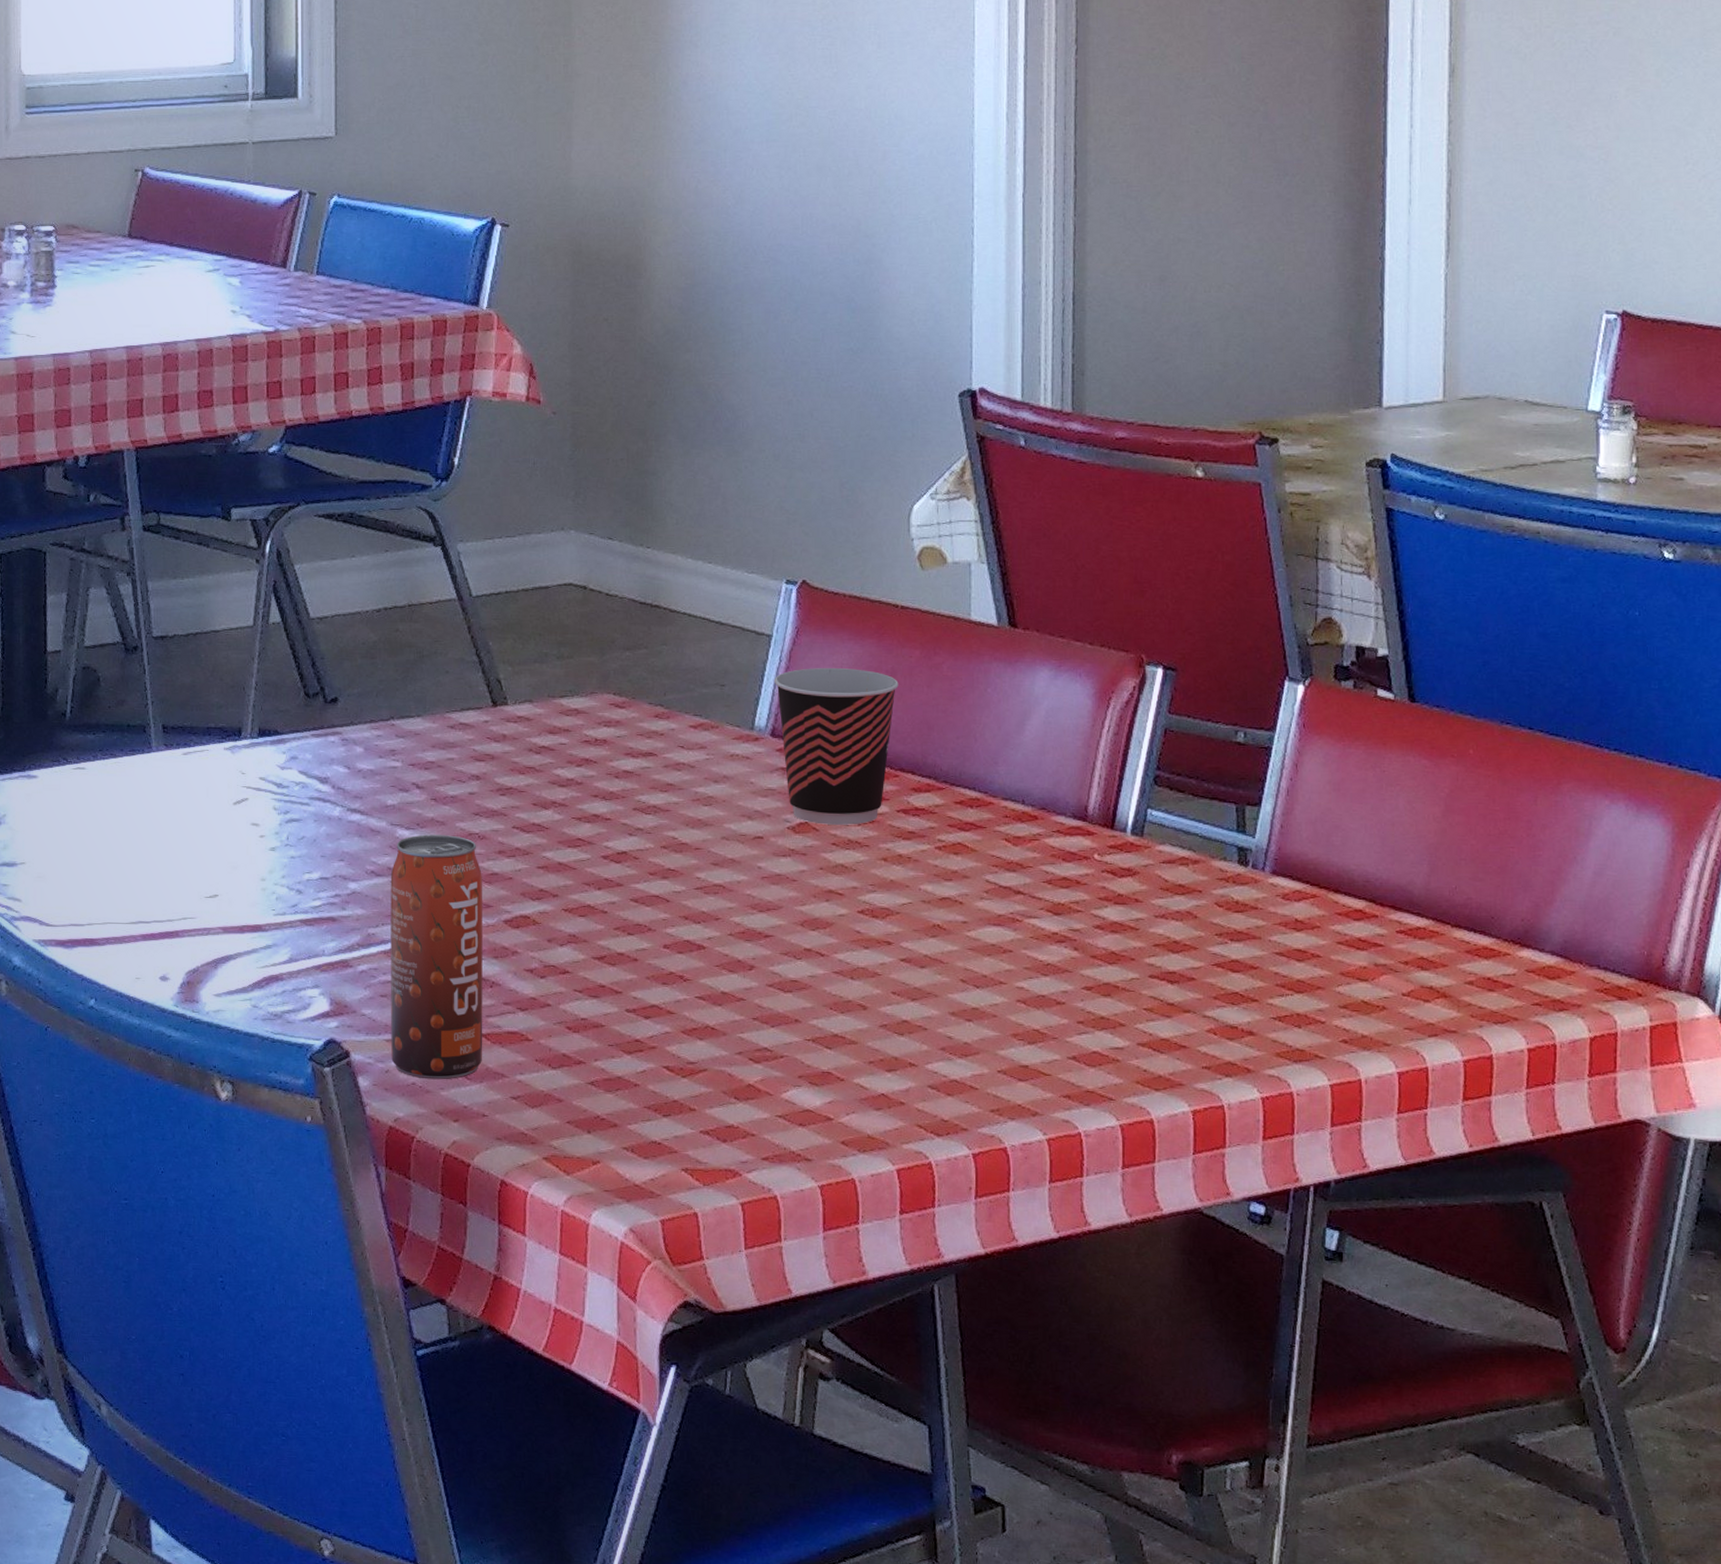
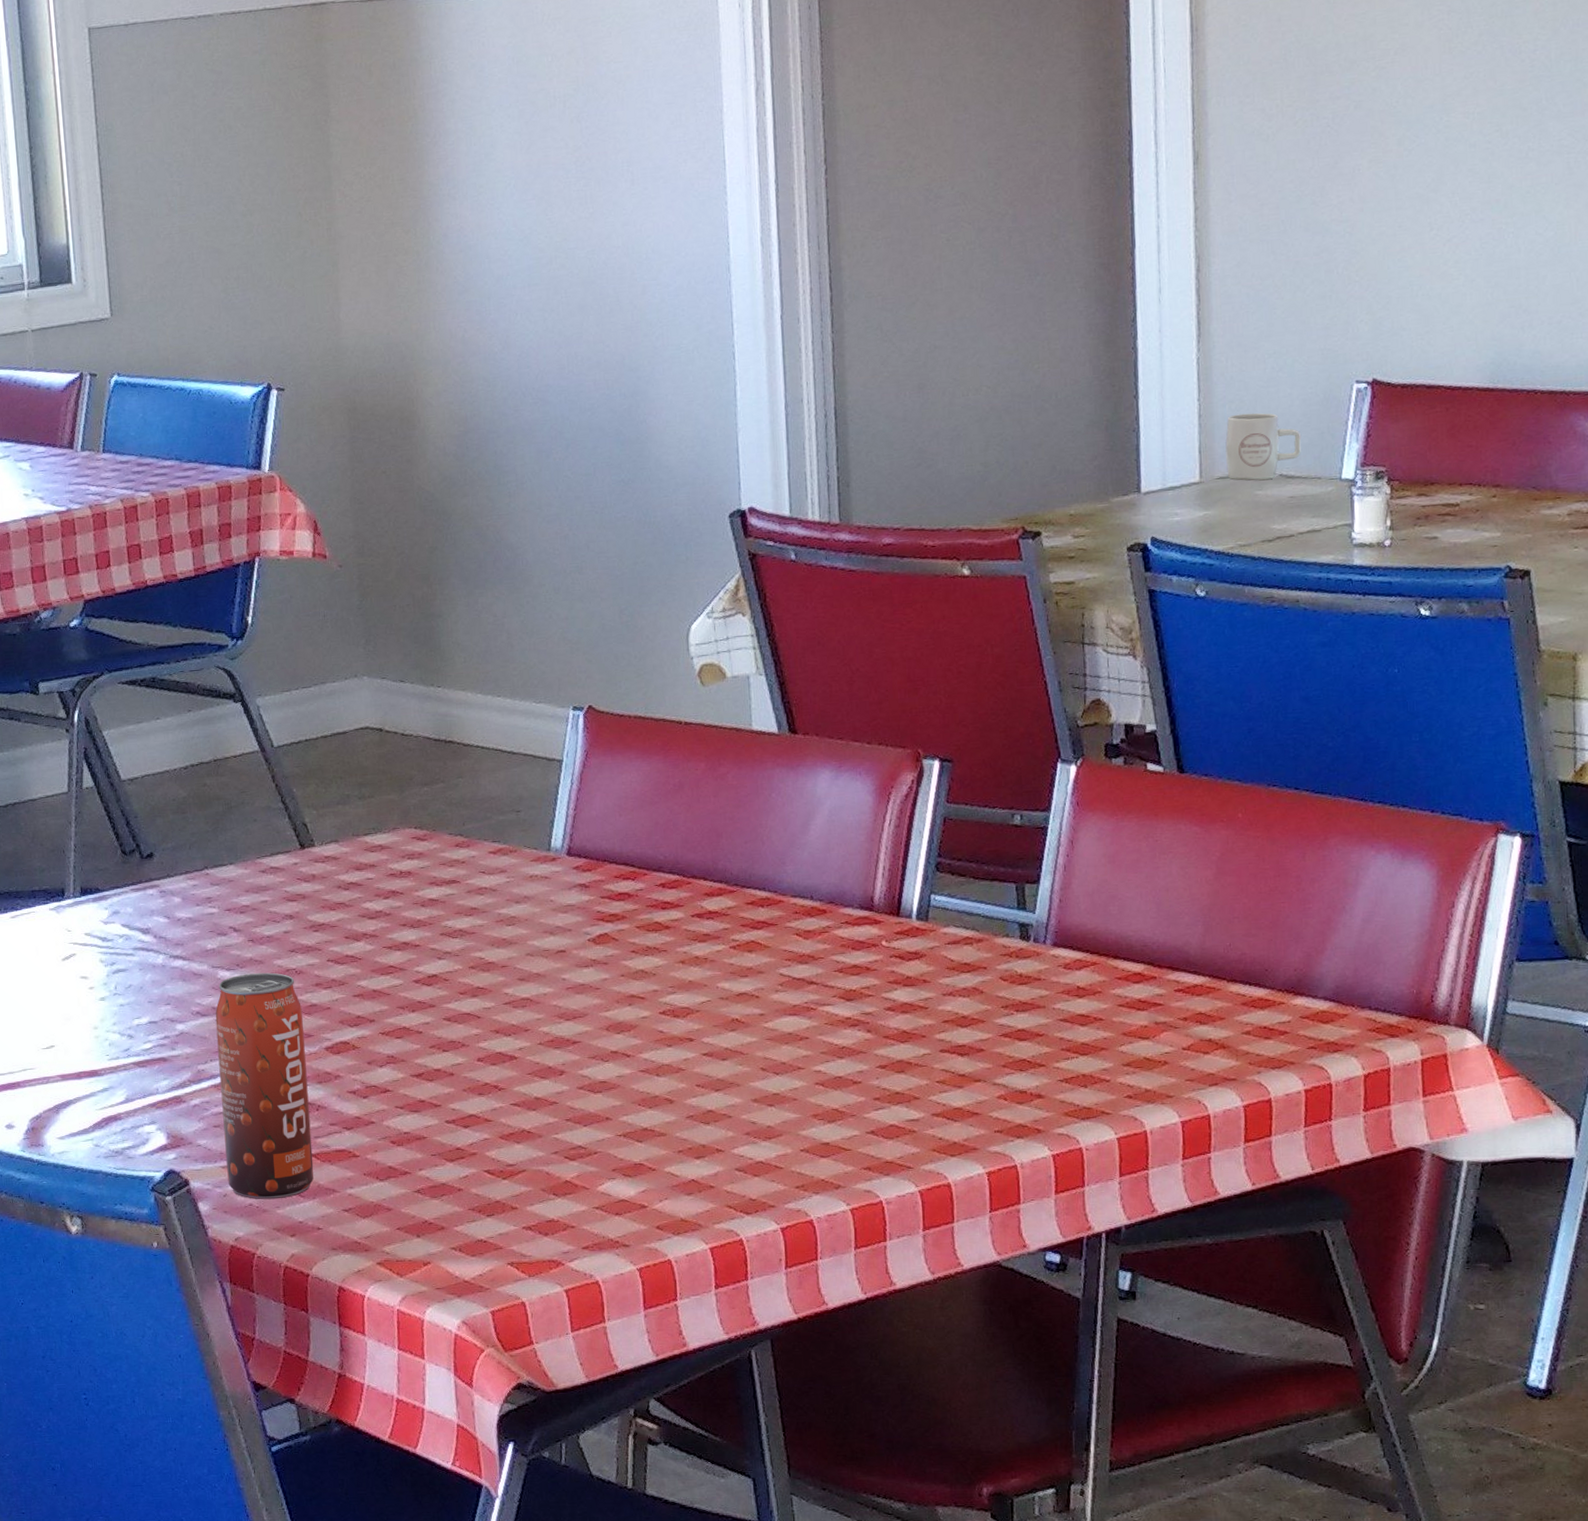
cup: present [773,668,899,825] -> none [566,785,687,934]
mug: none [1471,335,1549,405] -> present [1225,412,1302,481]

